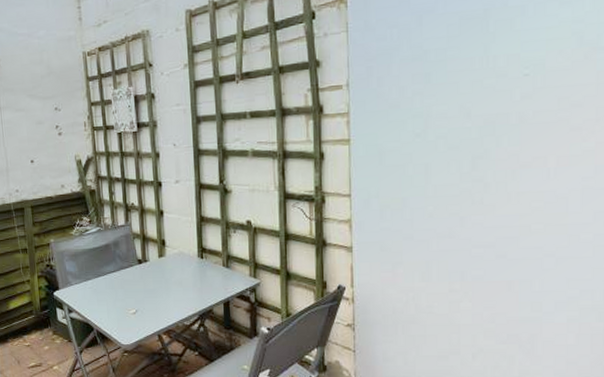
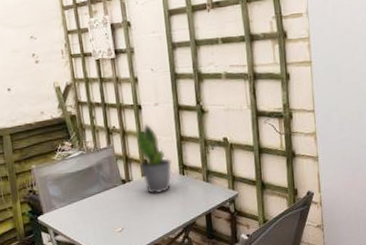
potted plant: none [155,202,191,277] -> present [136,124,172,194]

